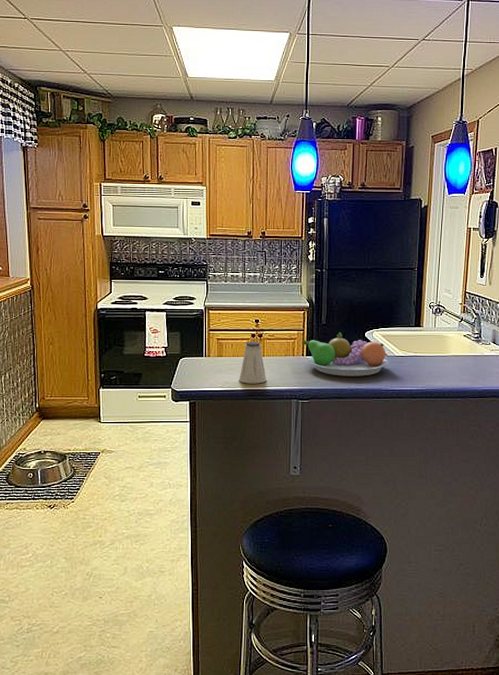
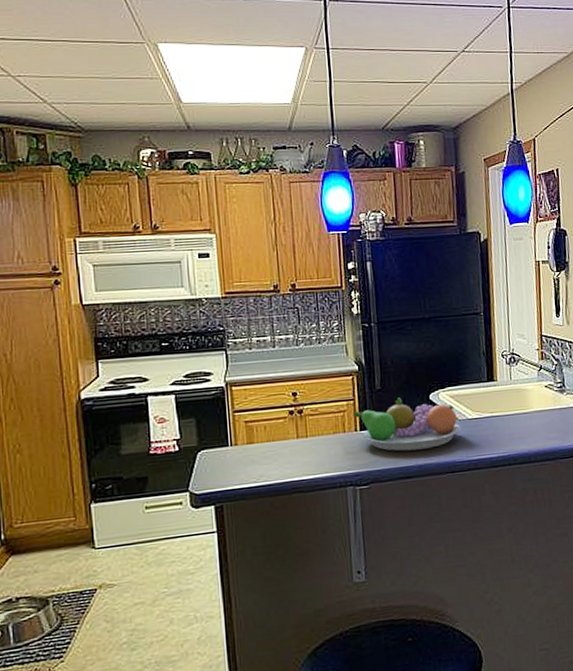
saltshaker: present [239,342,267,384] -> none [277,420,313,474]

